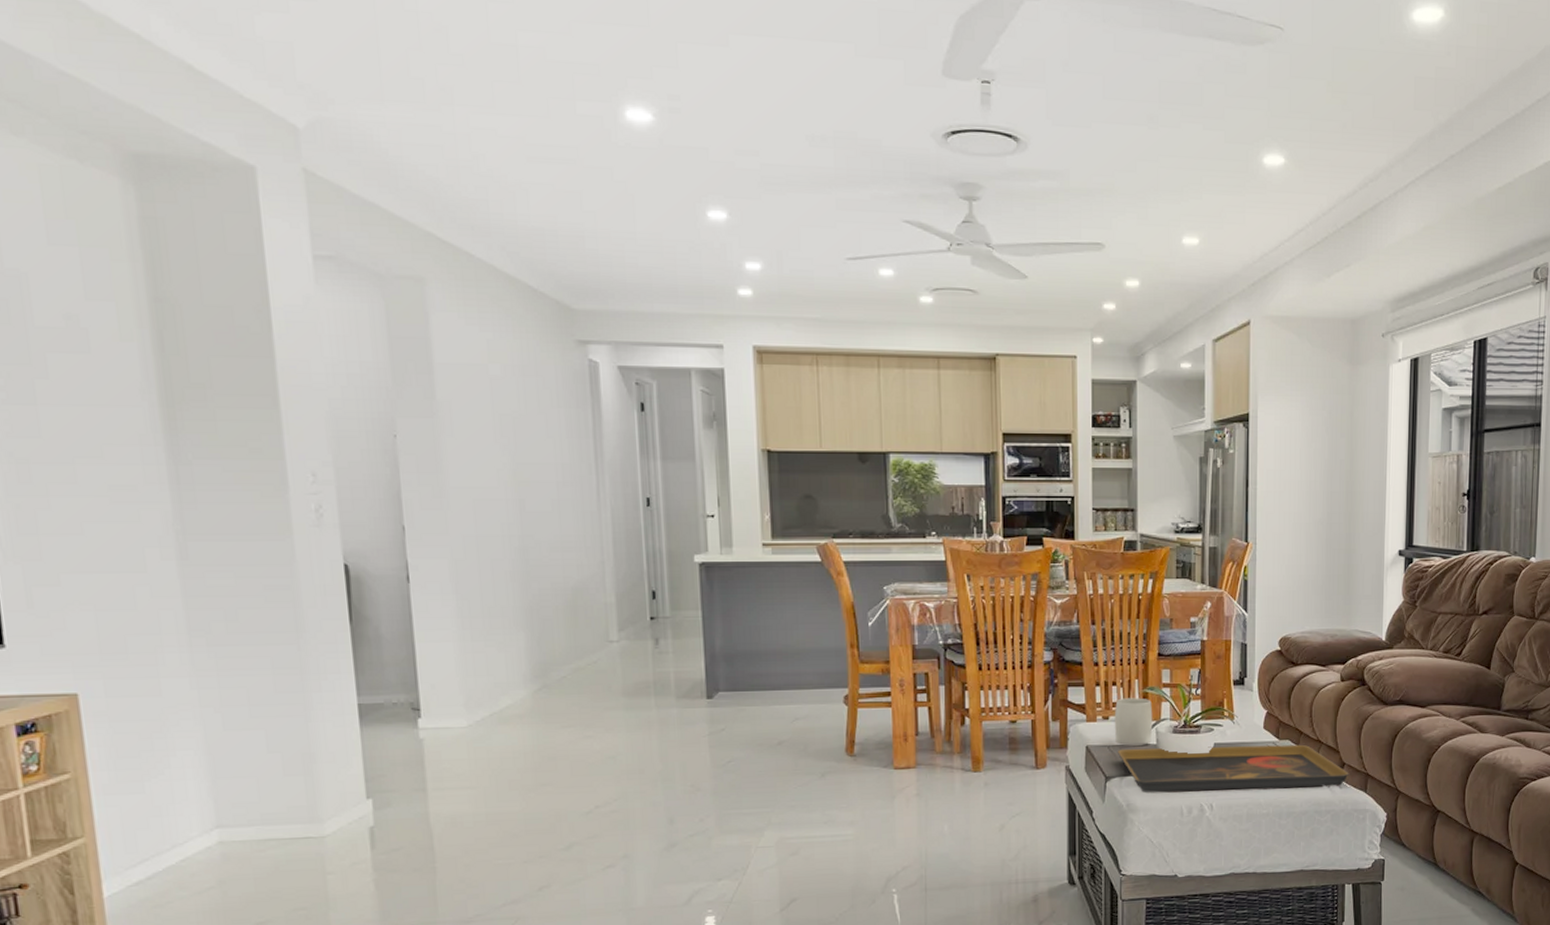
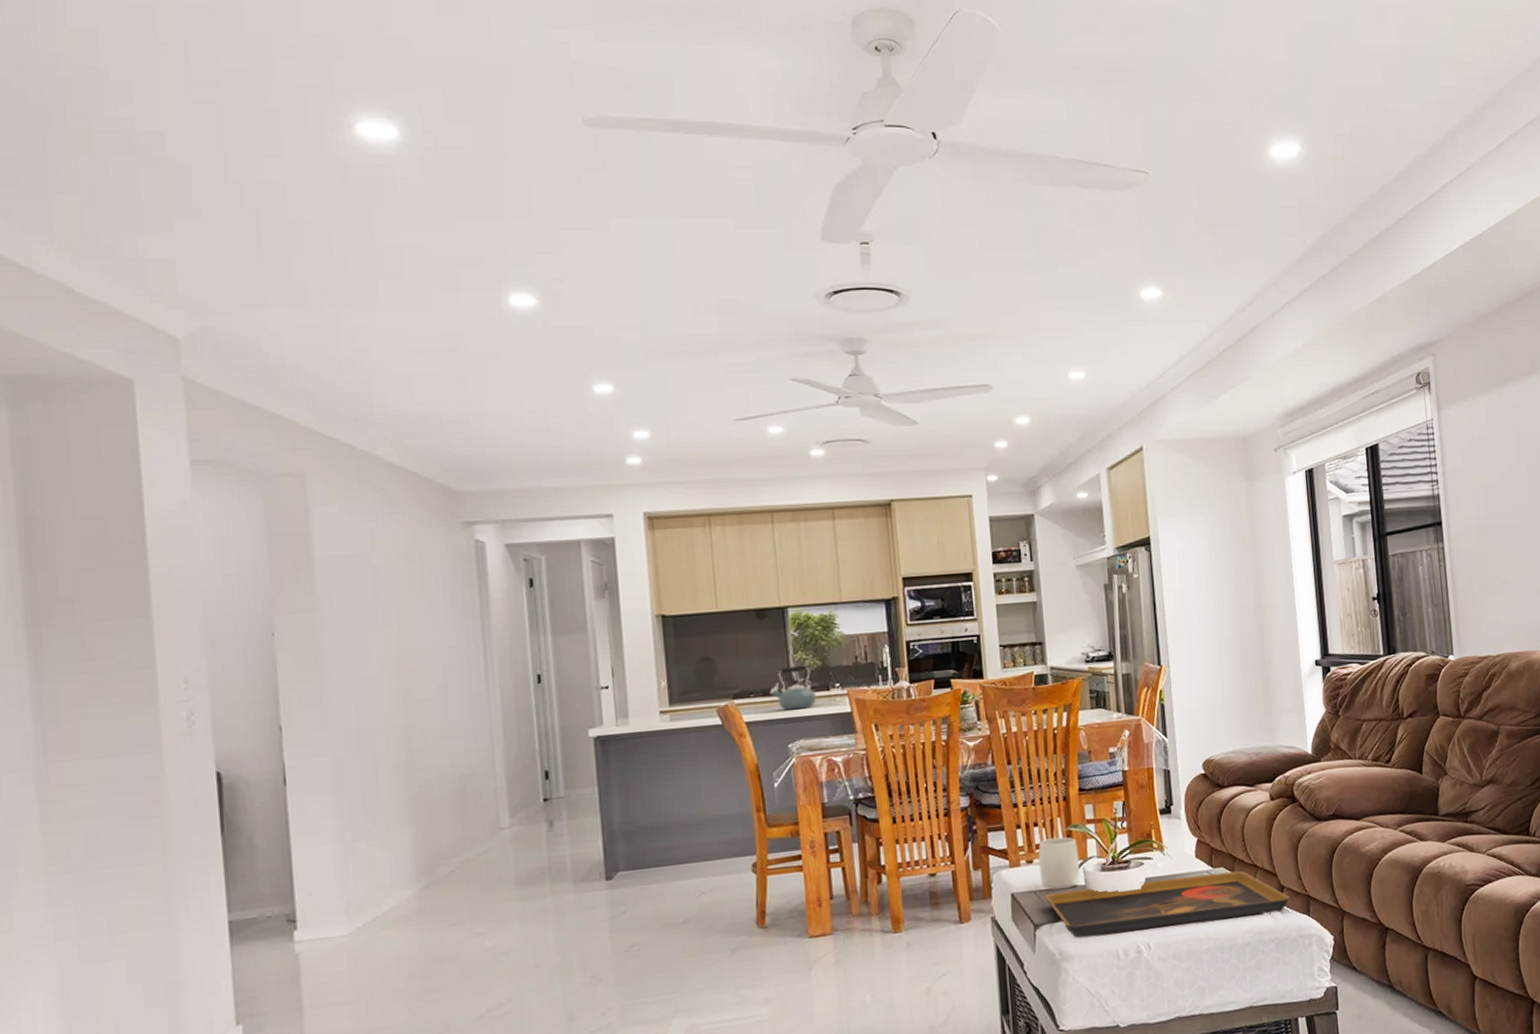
kettle: none [868,511,913,554] -> present [770,665,817,711]

